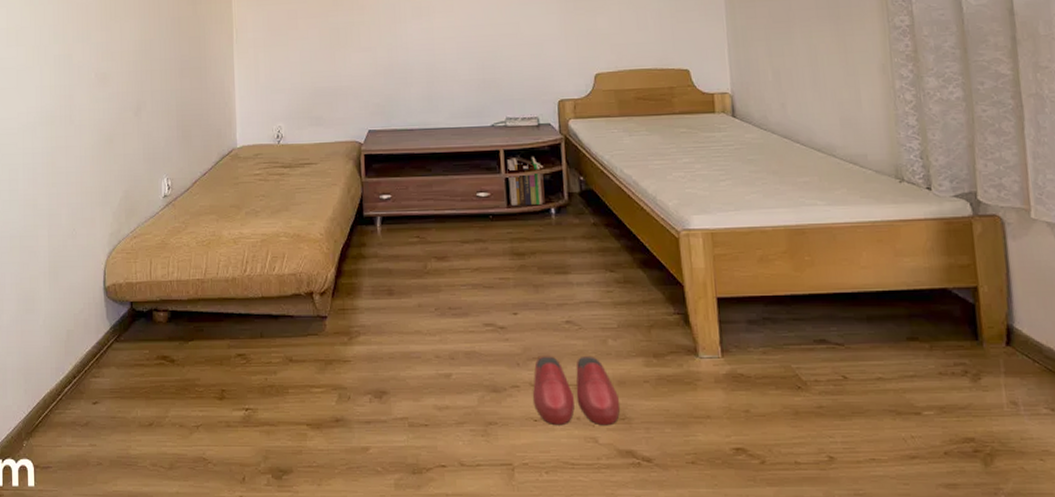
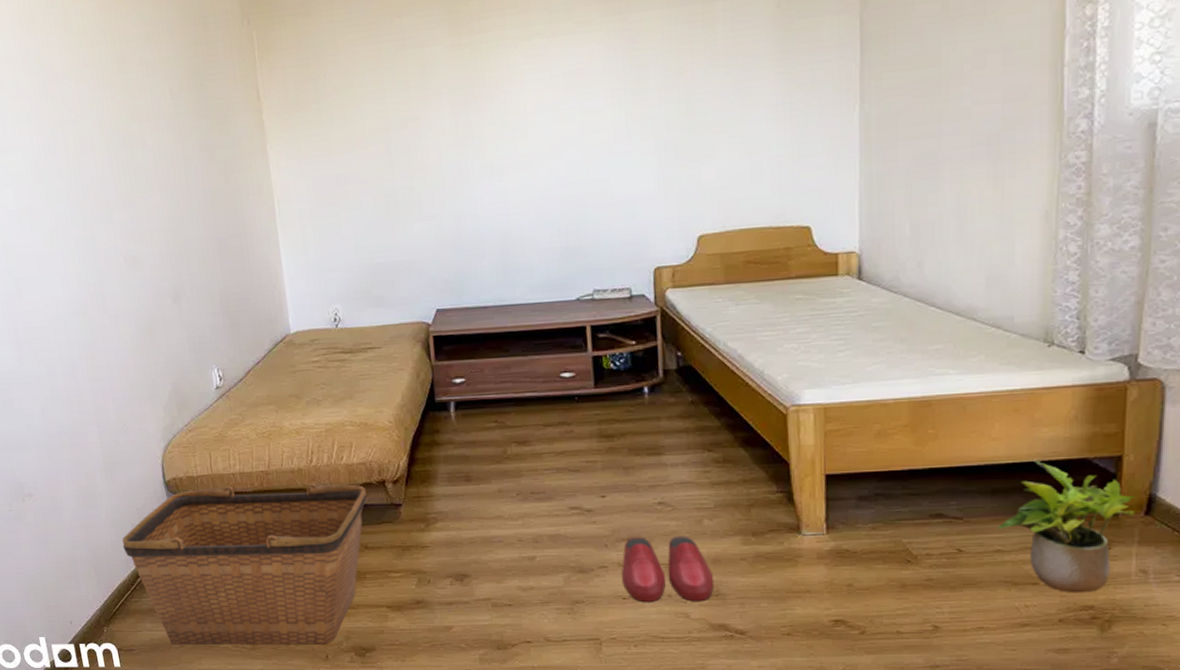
bicycle basket: none [55,293,295,465] -> present [122,483,367,645]
books: present [507,156,545,205] -> none [595,331,637,386]
potted plant: none [876,289,998,425] -> present [998,460,1135,593]

